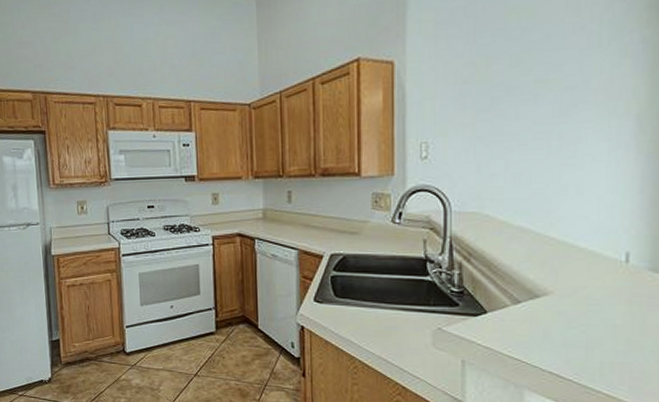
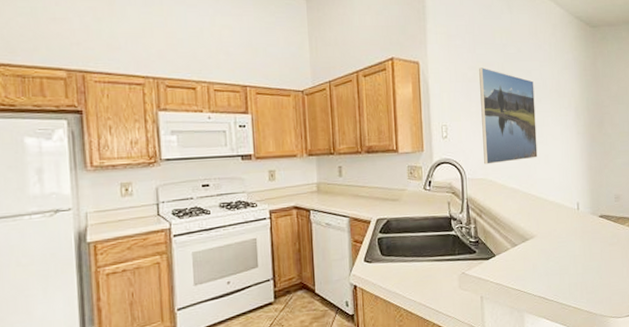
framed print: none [479,63,567,194] -> present [479,68,538,165]

